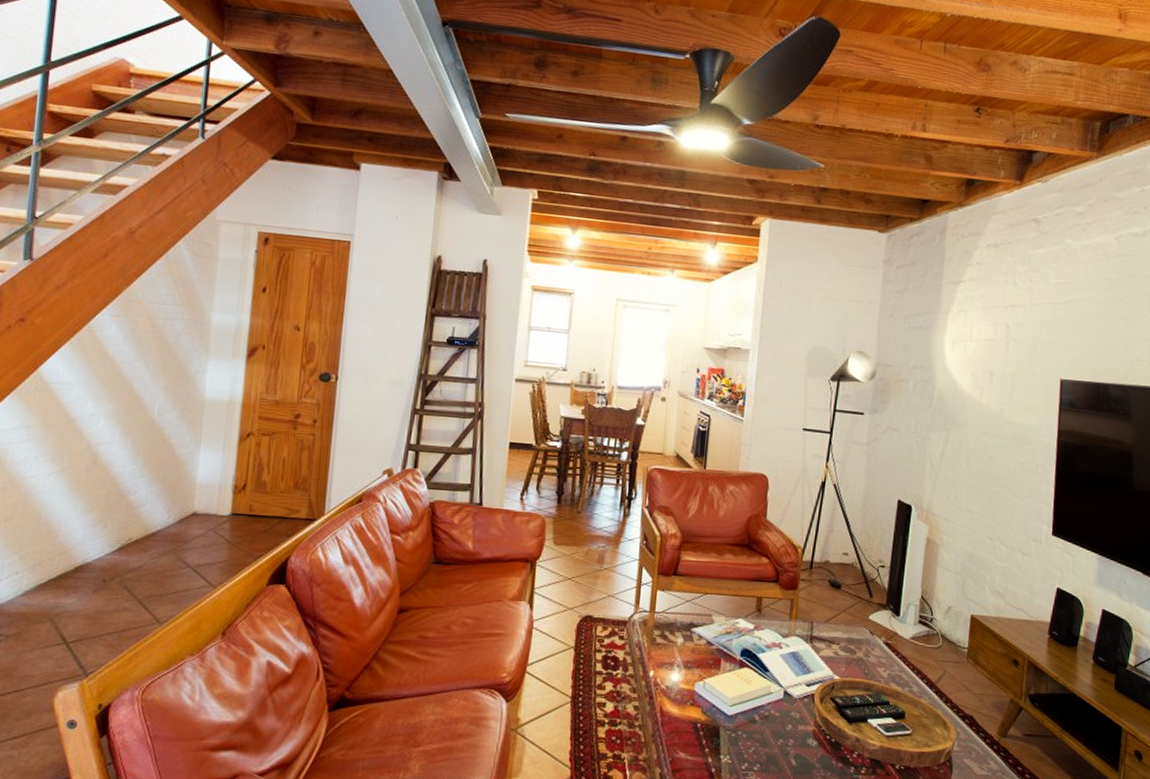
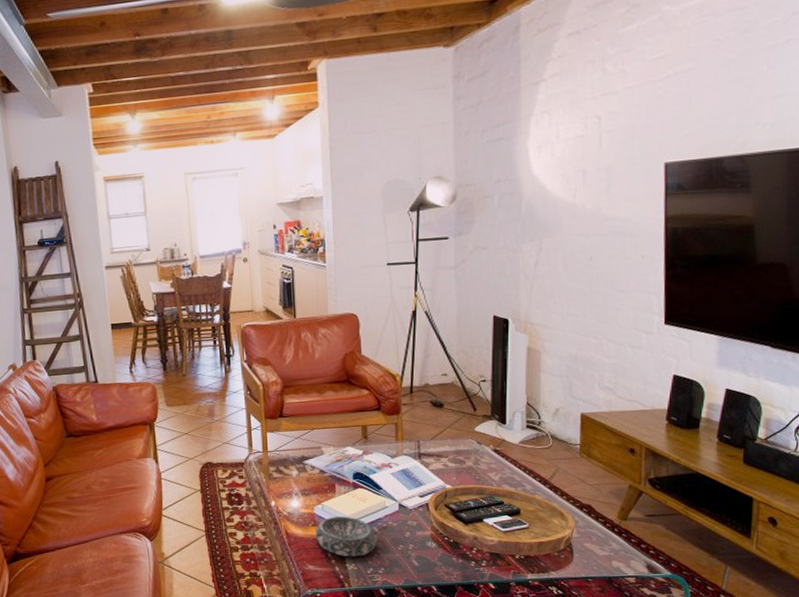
decorative bowl: none [691,696,758,748] -> present [315,516,378,557]

